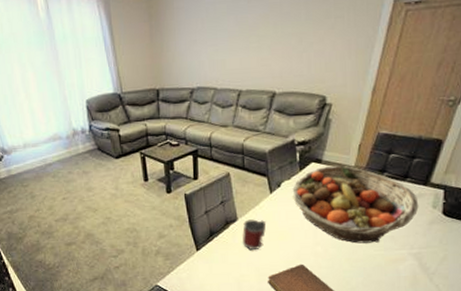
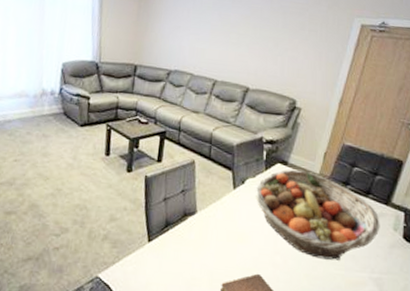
mug: present [242,219,267,250] -> none [199,214,226,250]

